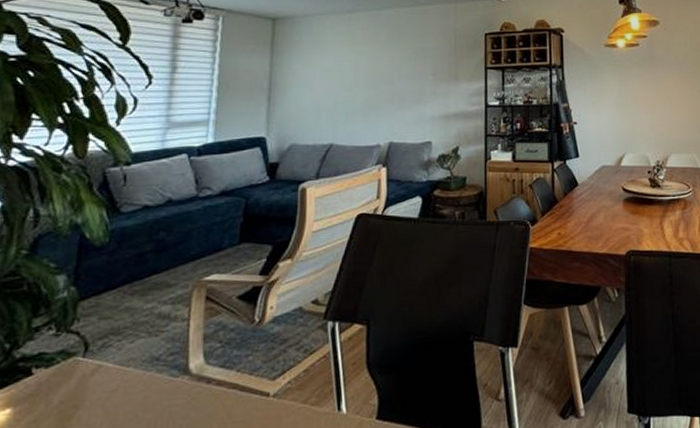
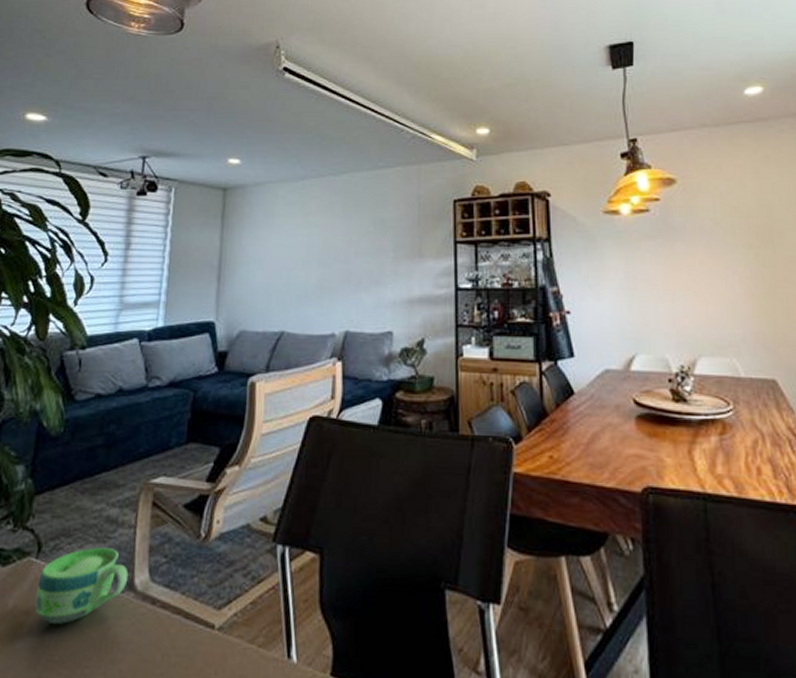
cup: none [83,340,183,413] -> present [34,547,129,624]

